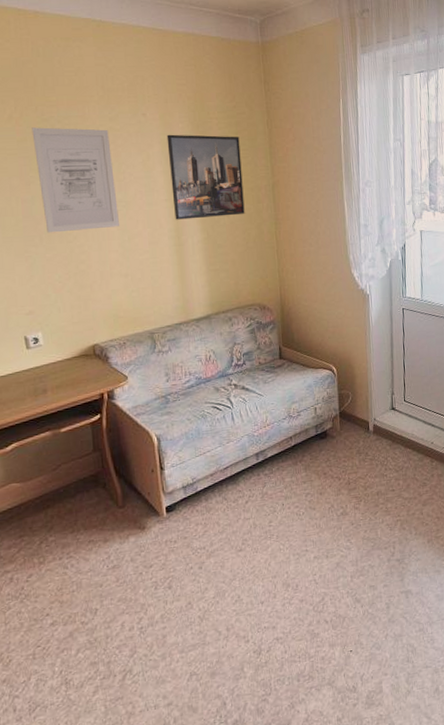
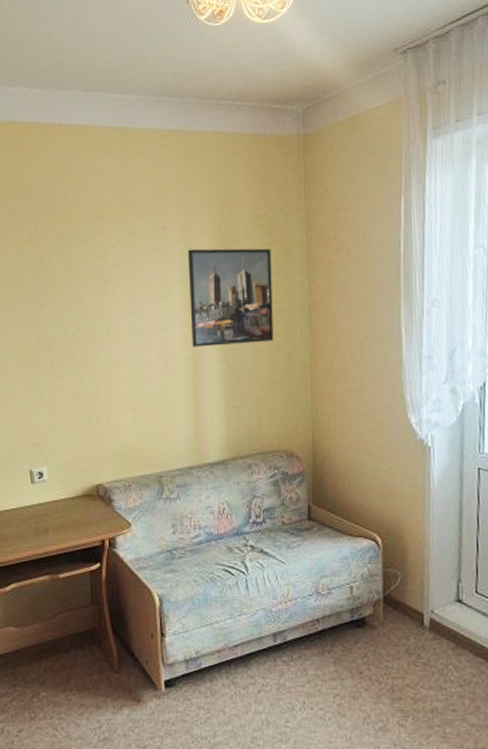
wall art: present [32,127,119,233] -> none [49,246,131,360]

